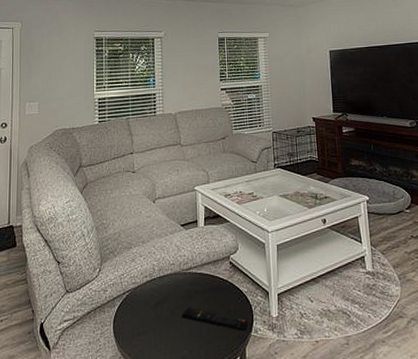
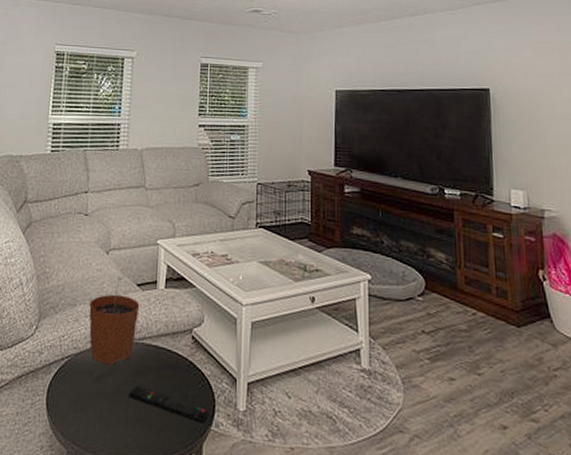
plant pot: none [143,220,185,293] -> present [89,276,140,365]

